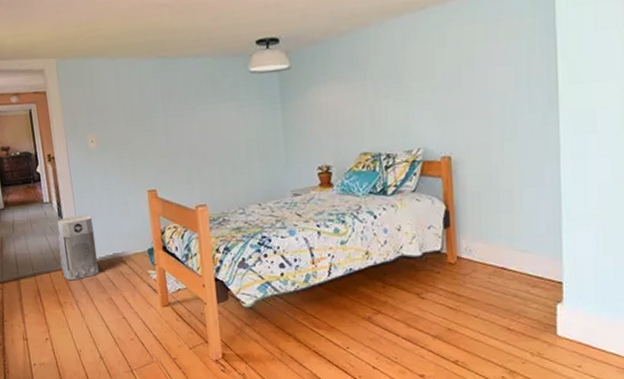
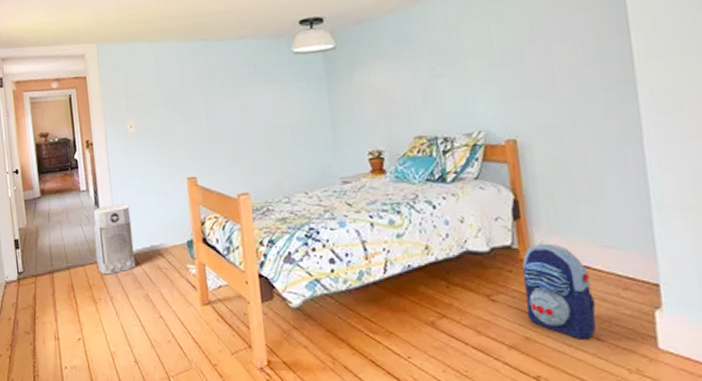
backpack: none [449,248,509,330] -> present [522,243,596,340]

